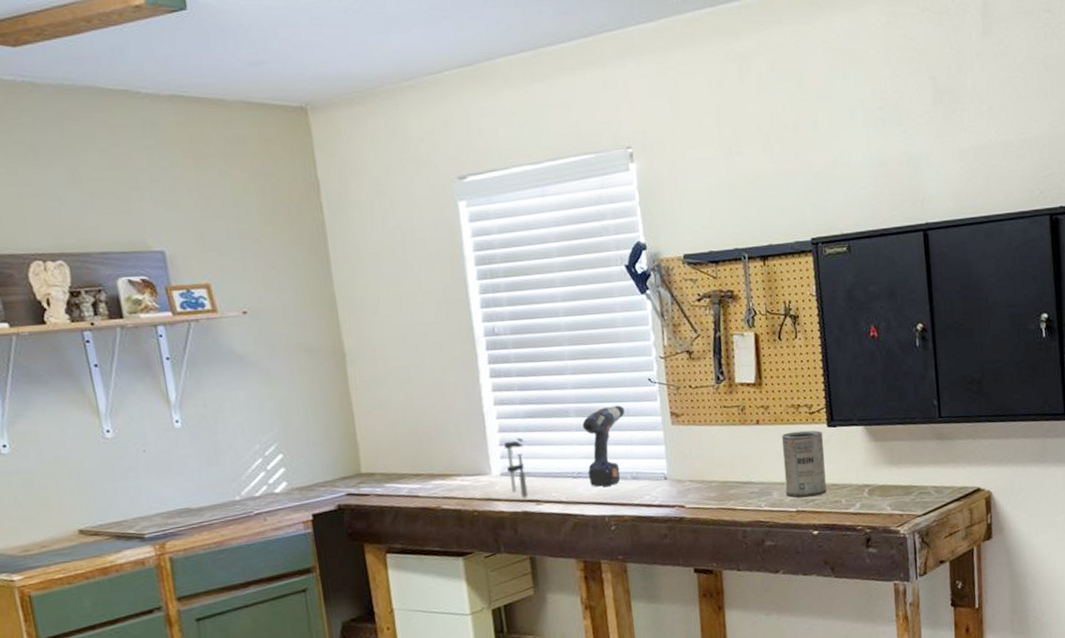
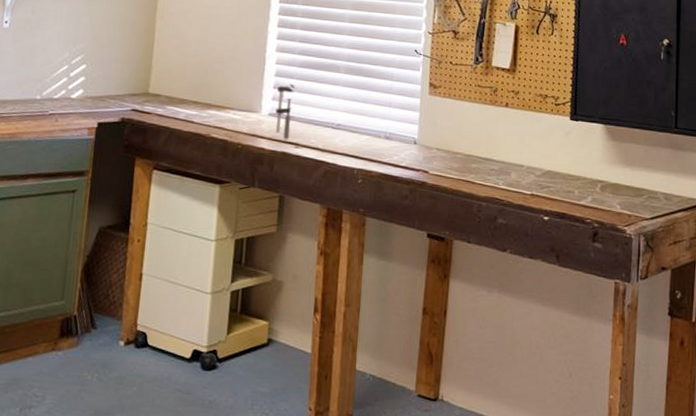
power drill: present [582,405,625,487] -> none [346,69,389,141]
paint can: present [781,430,827,498] -> none [523,119,565,183]

